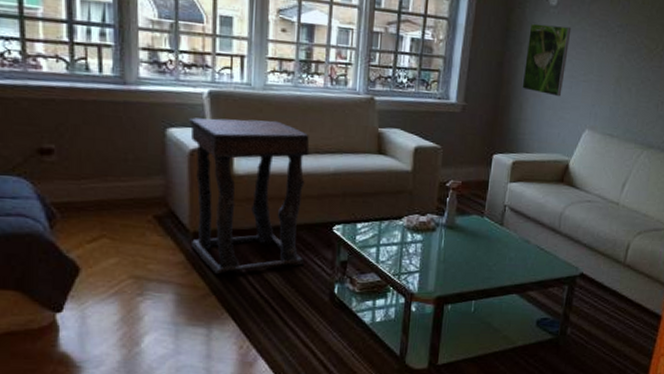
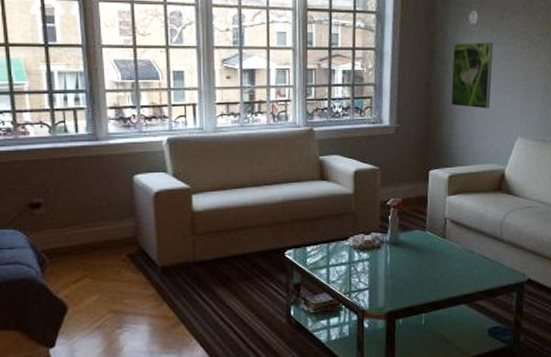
side table: present [189,118,309,275] -> none [152,159,260,304]

